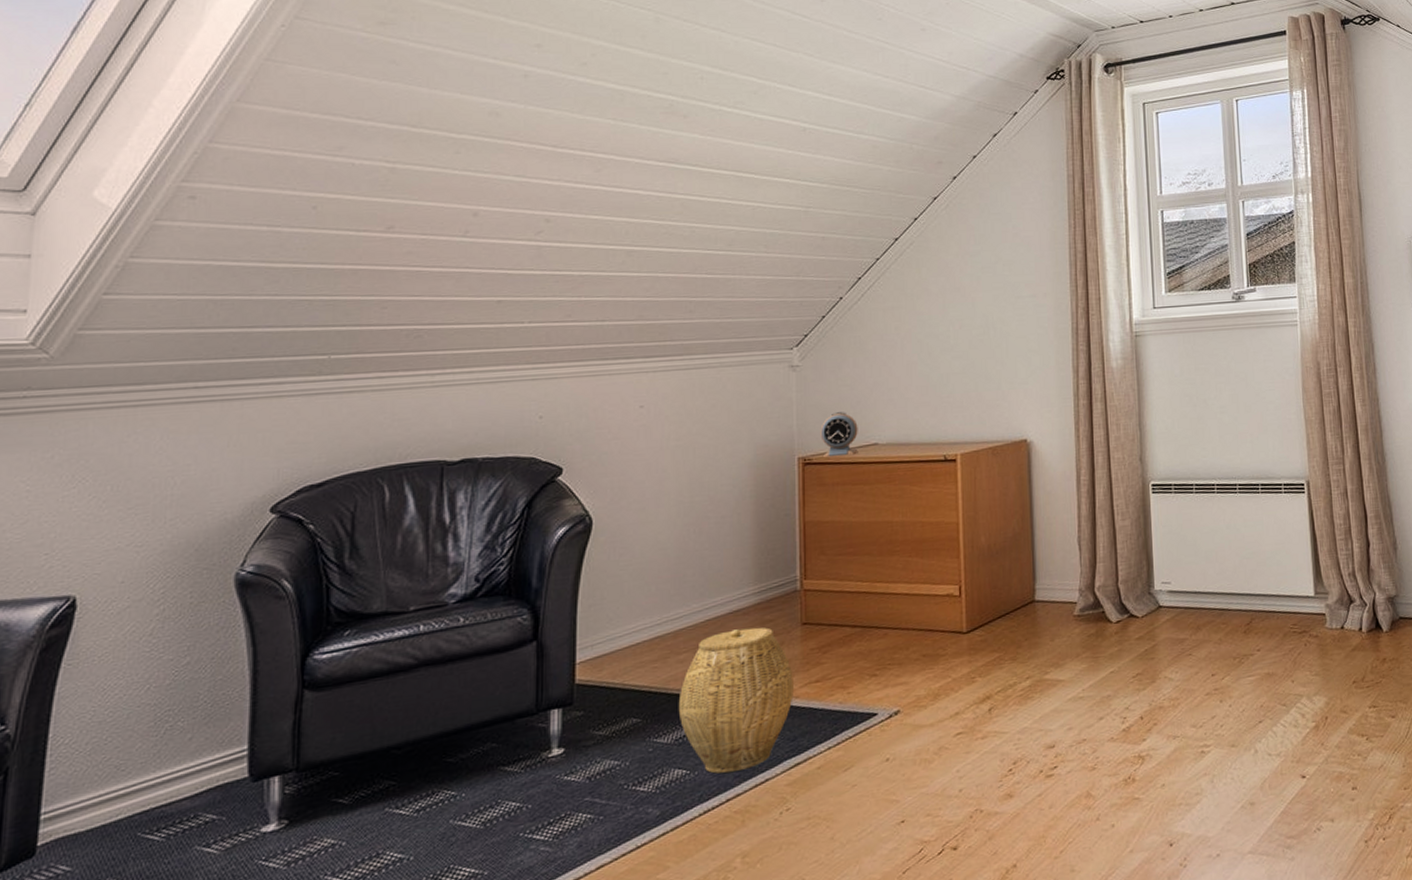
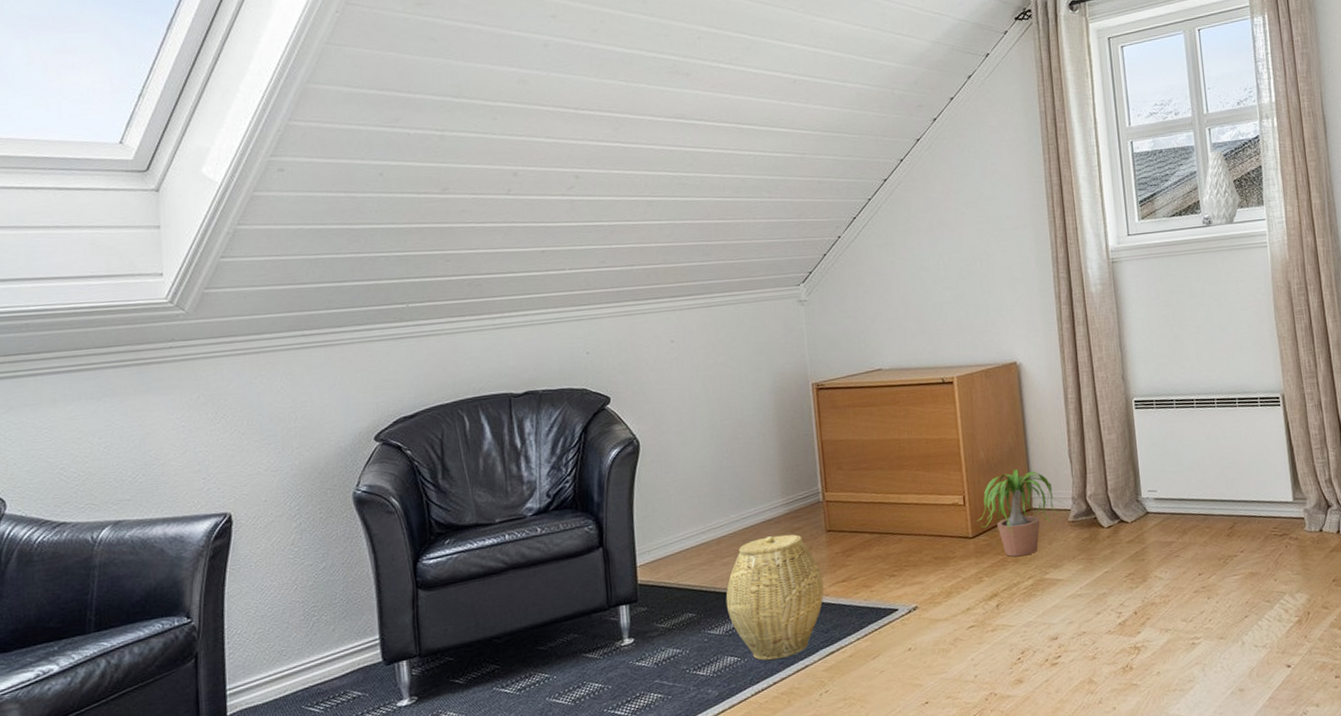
alarm clock: present [820,412,858,458] -> none [829,341,864,383]
potted plant: none [973,556,1068,655] -> present [977,469,1062,557]
vase: none [1232,225,1271,301] -> present [1202,151,1240,225]

